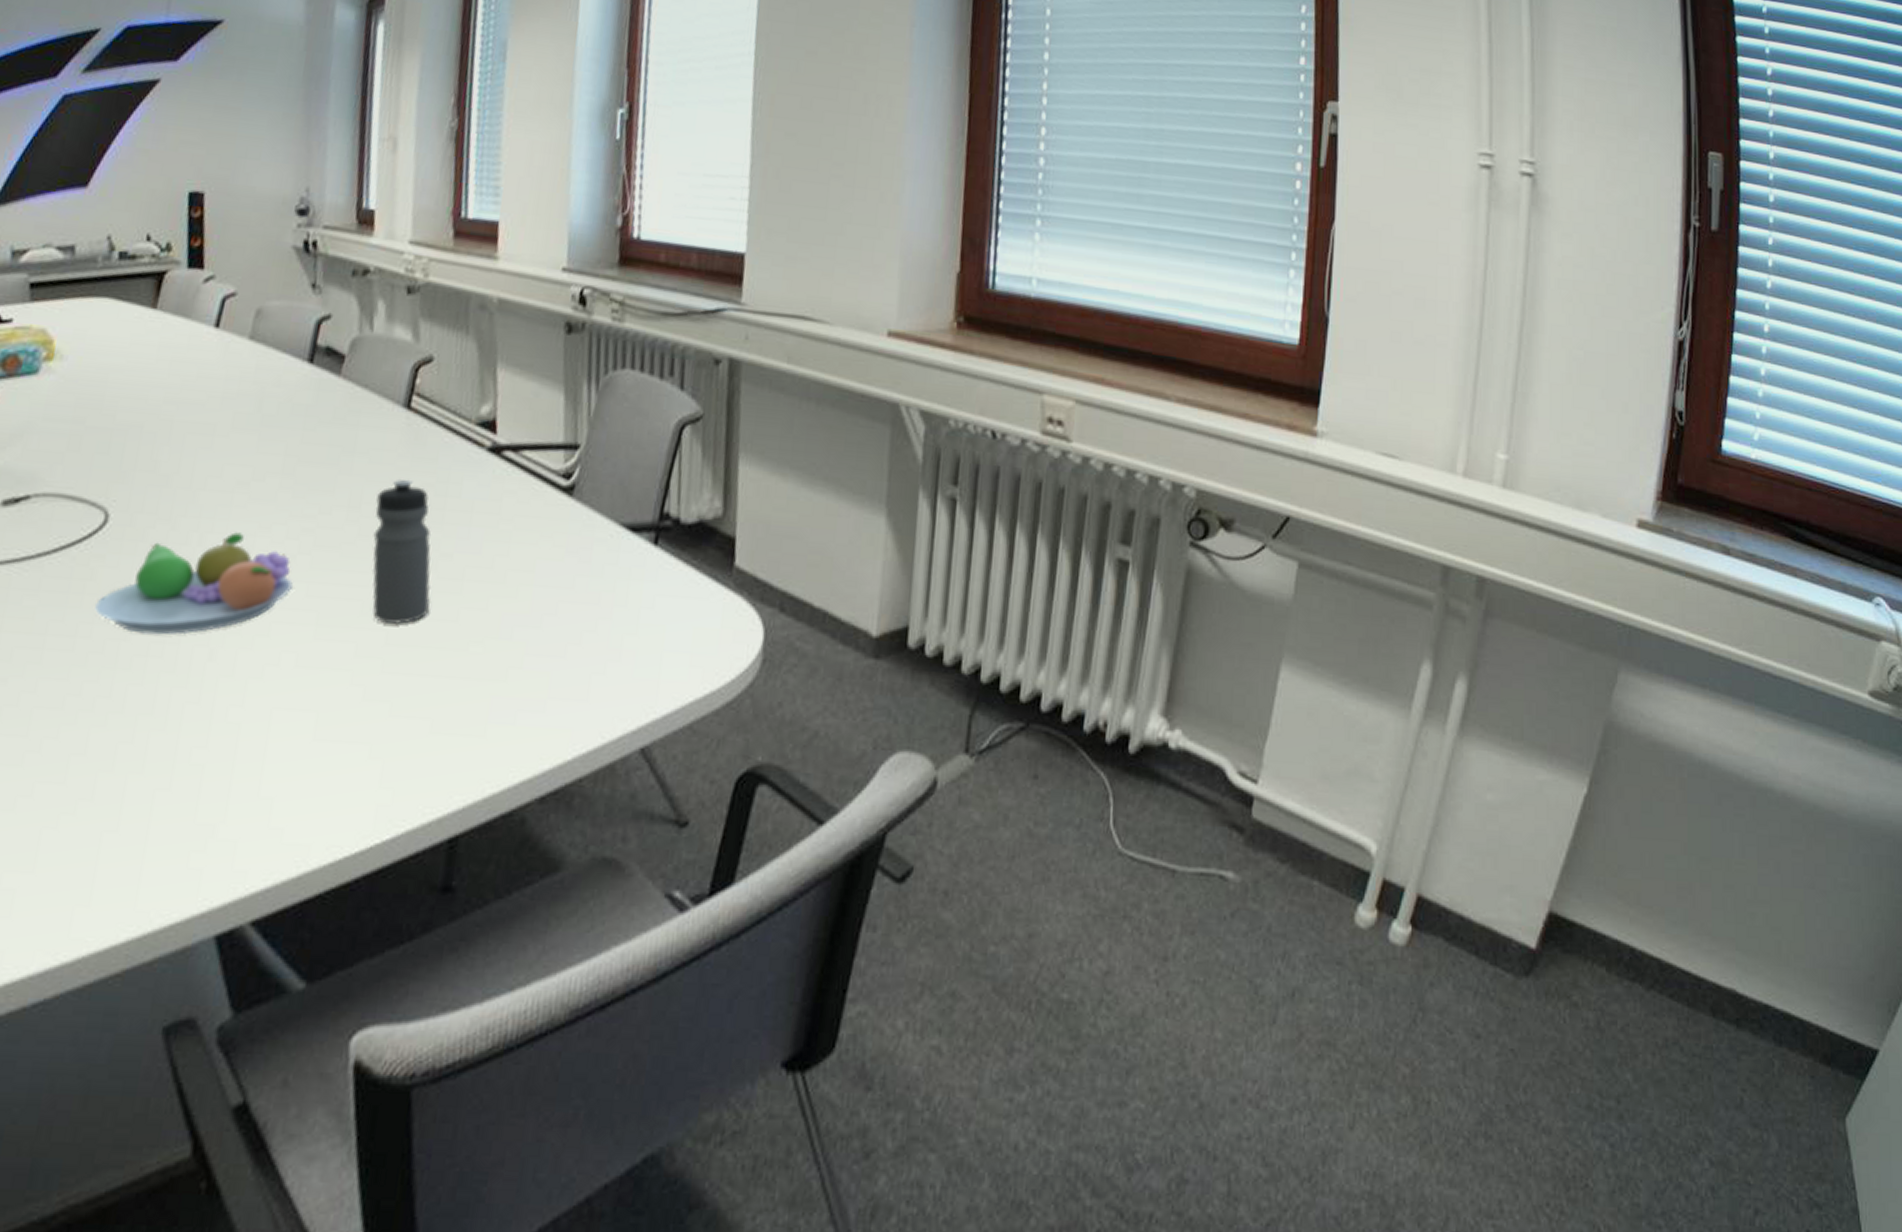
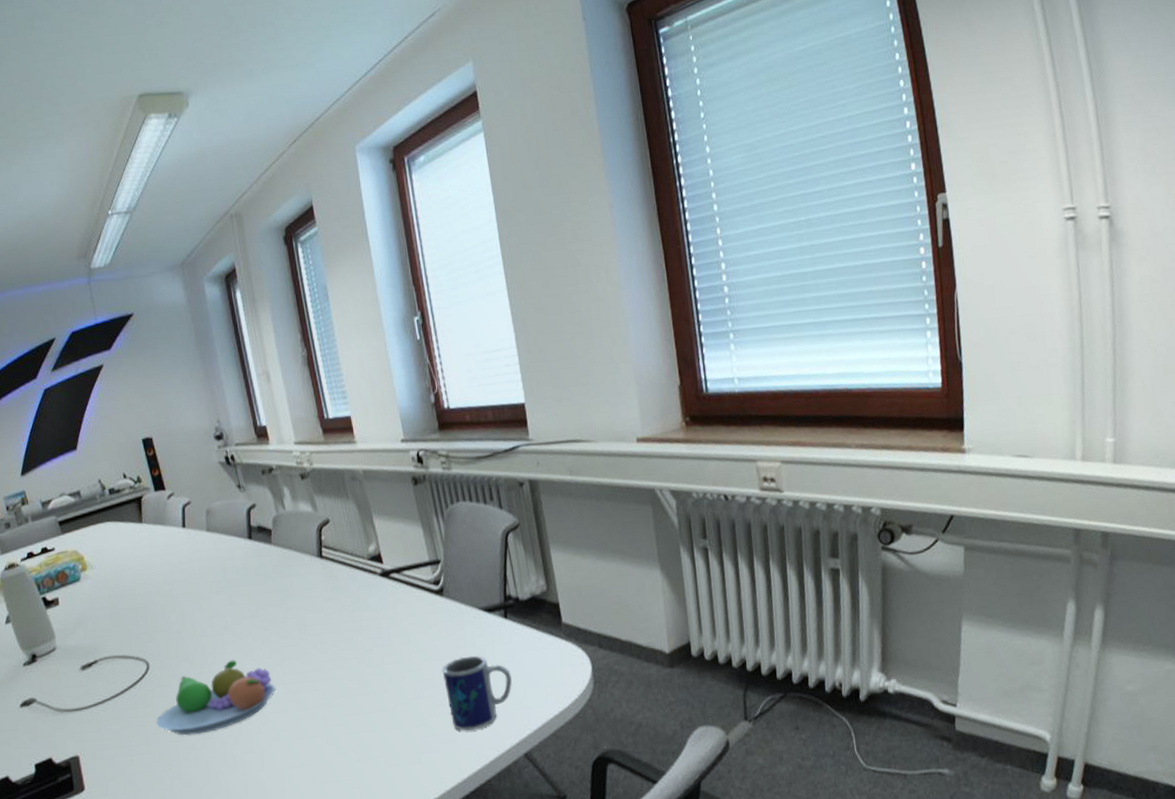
water bottle: present [372,478,431,624] -> none [315,605,367,702]
mug: none [544,589,646,700] -> present [442,655,512,731]

